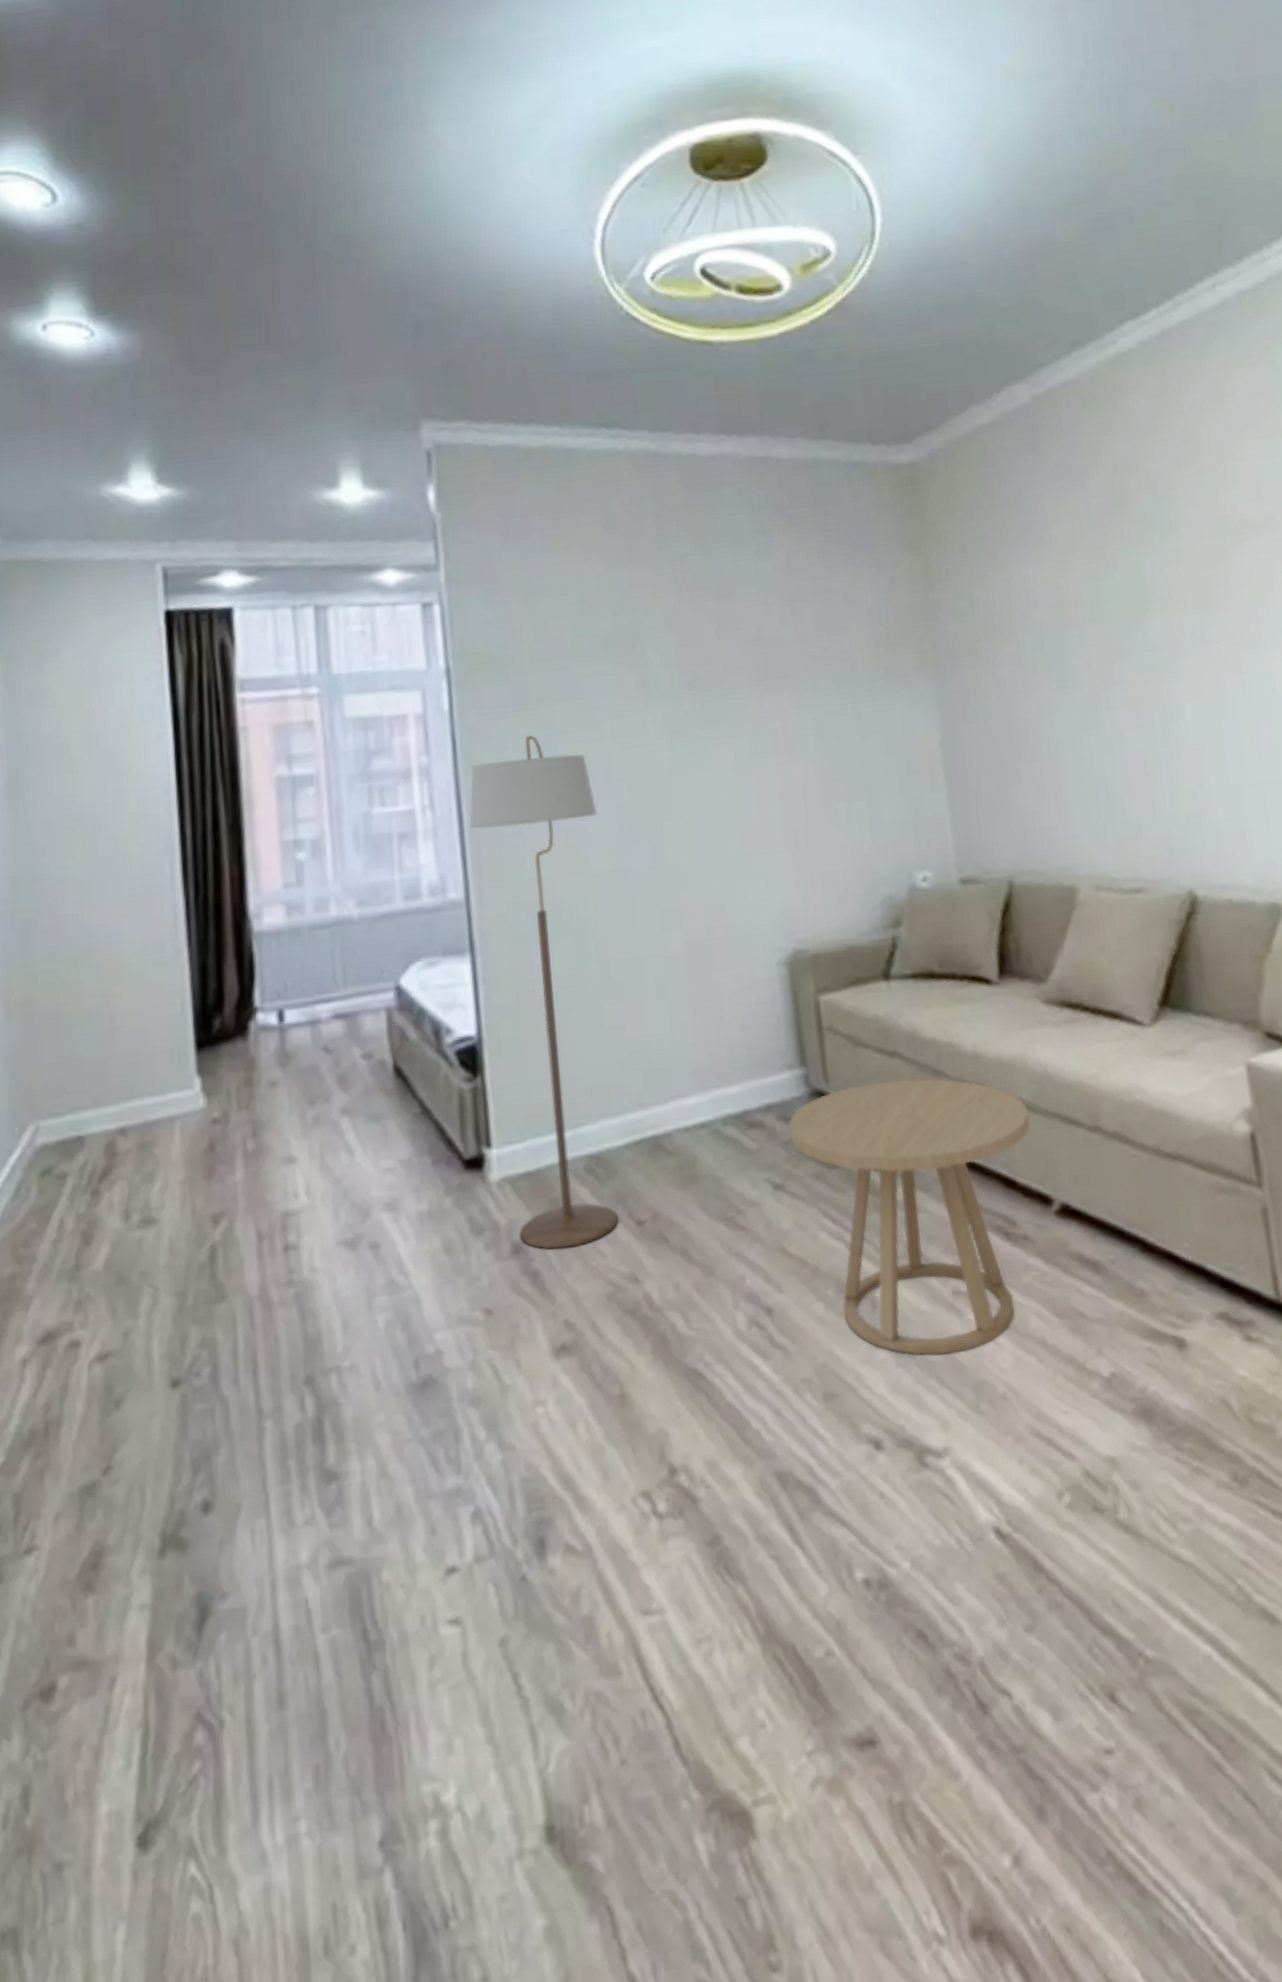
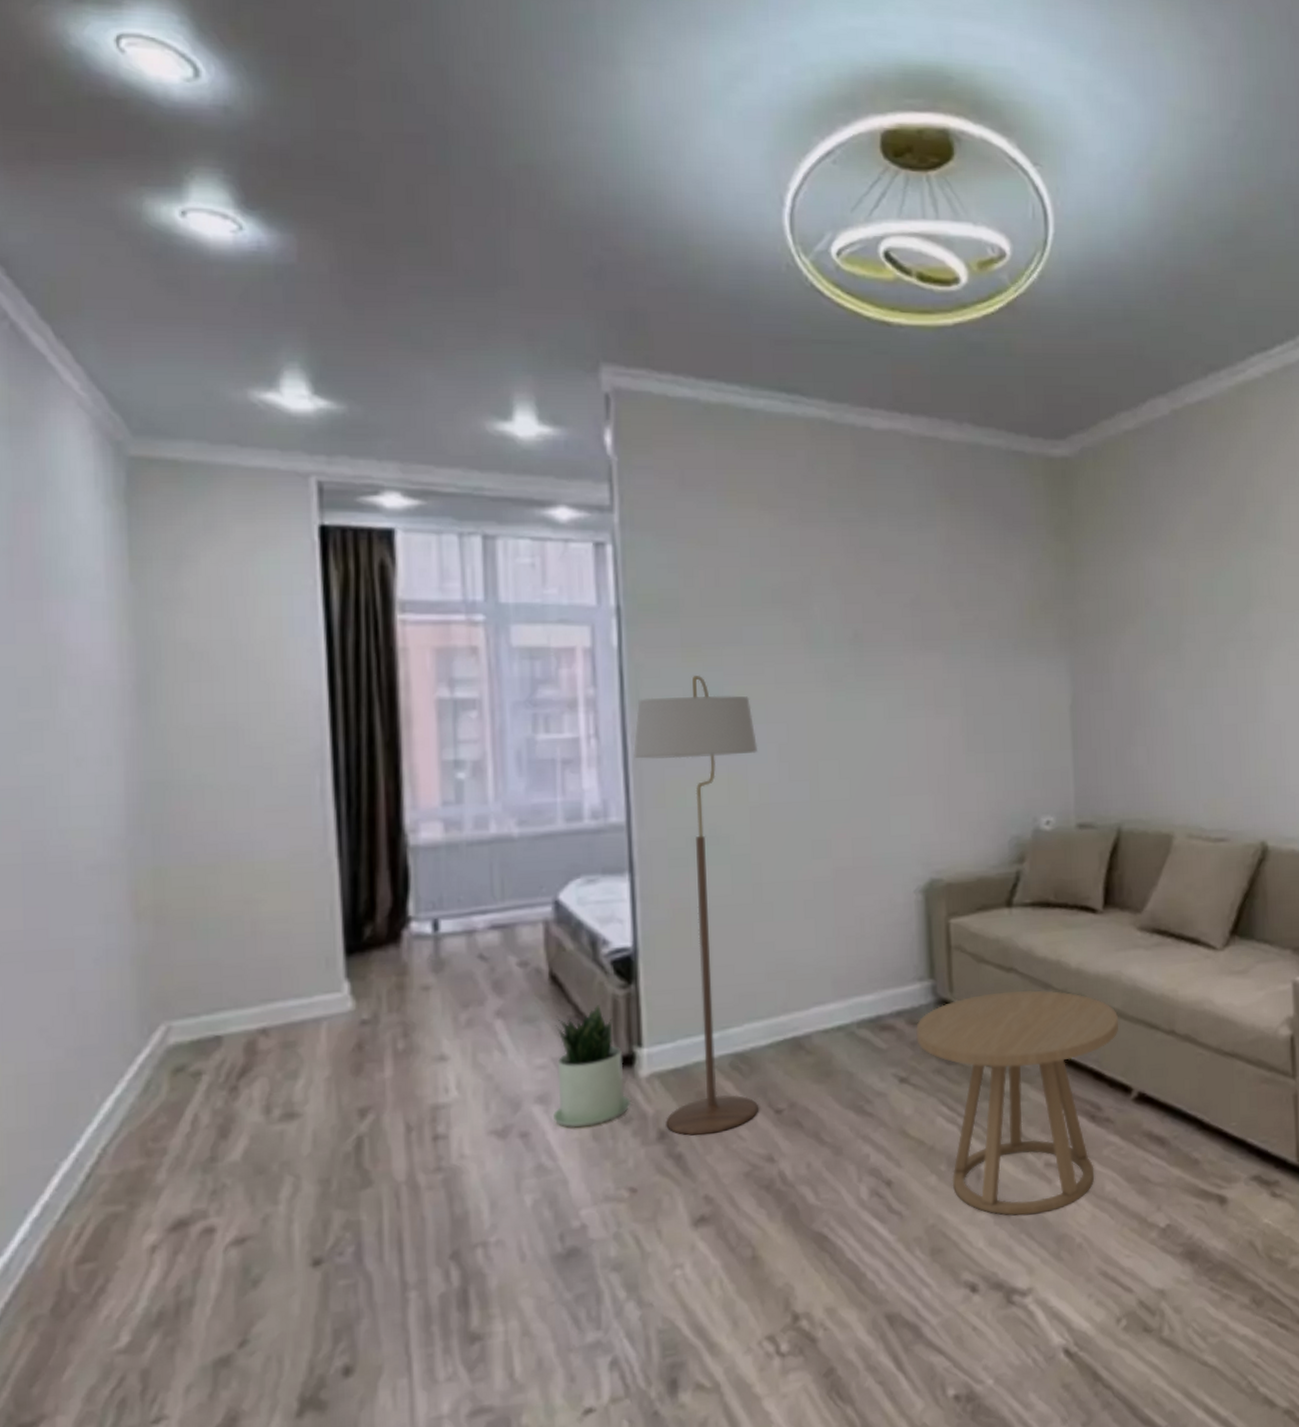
planter: none [401,1100,482,1238] -> present [552,1005,630,1127]

